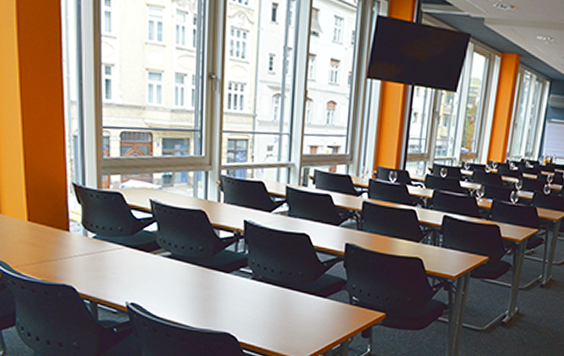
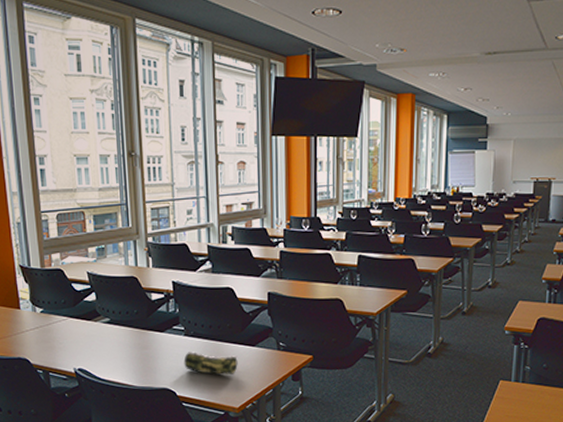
pencil case: none [248,297,307,325] -> present [183,352,238,375]

